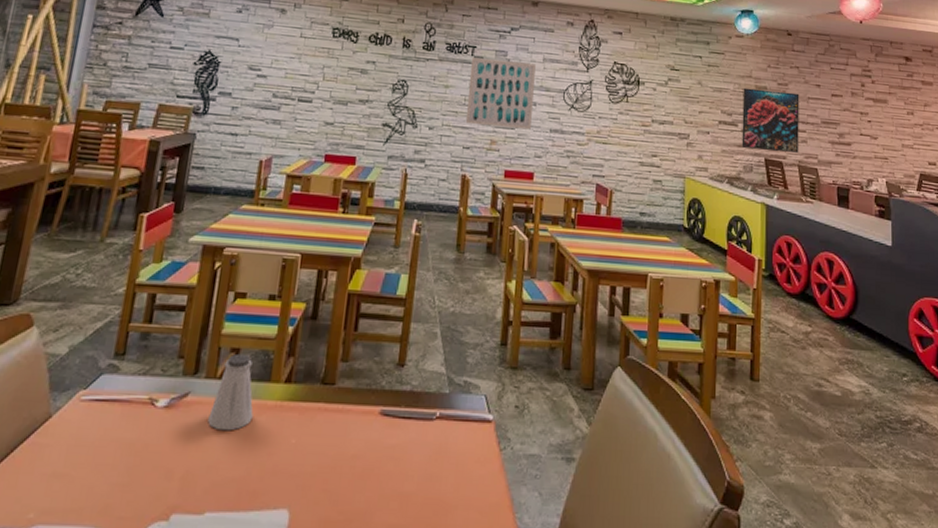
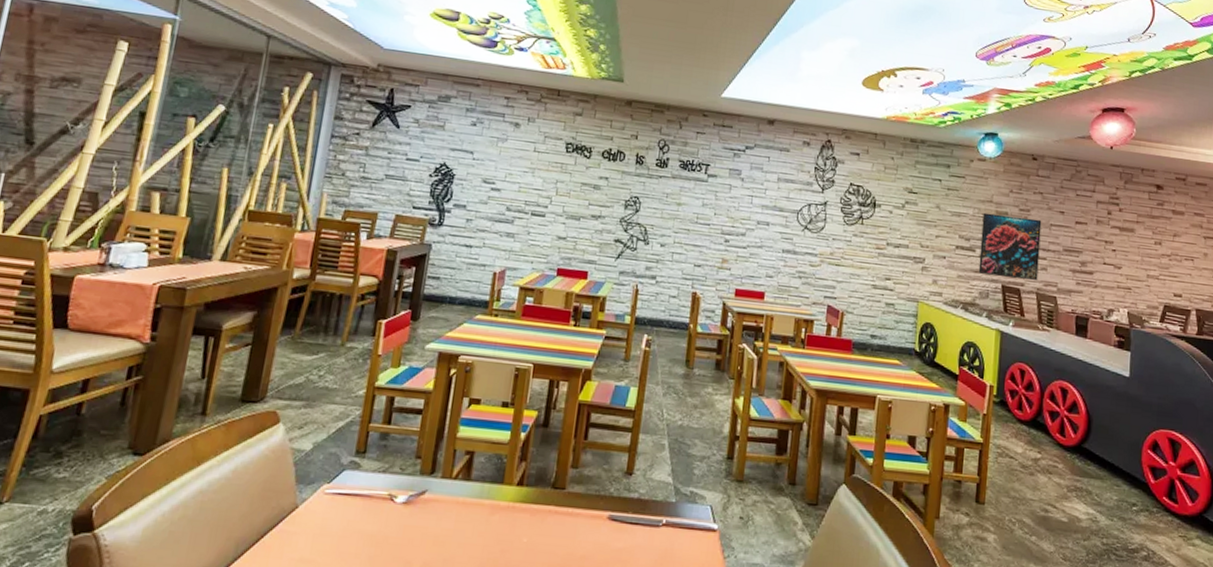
saltshaker: present [208,353,254,431] -> none [444,456,487,528]
wall art: present [465,57,536,130] -> none [697,175,770,250]

